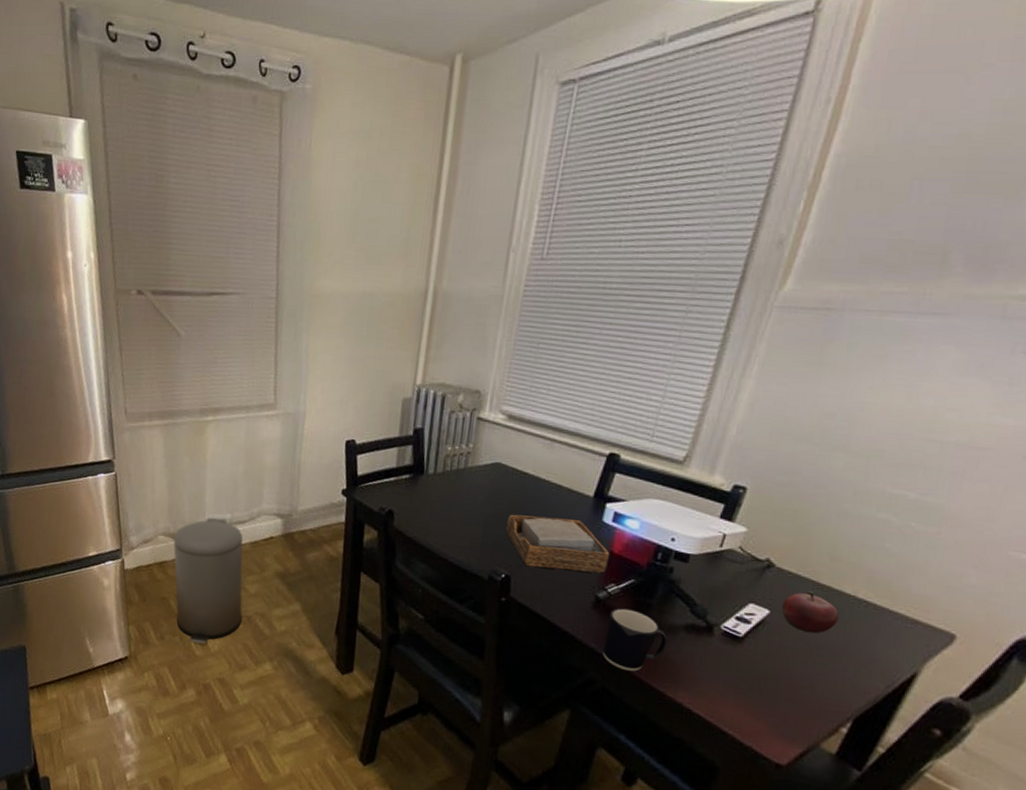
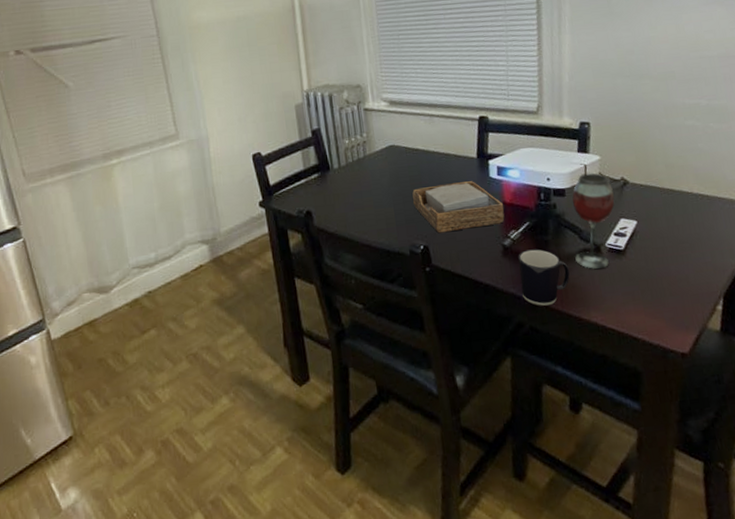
pedal bin: present [173,518,243,644] -> none [99,259,188,400]
wineglass: none [678,543,751,651] -> present [572,173,615,270]
fruit: present [782,591,839,634] -> none [643,197,687,232]

